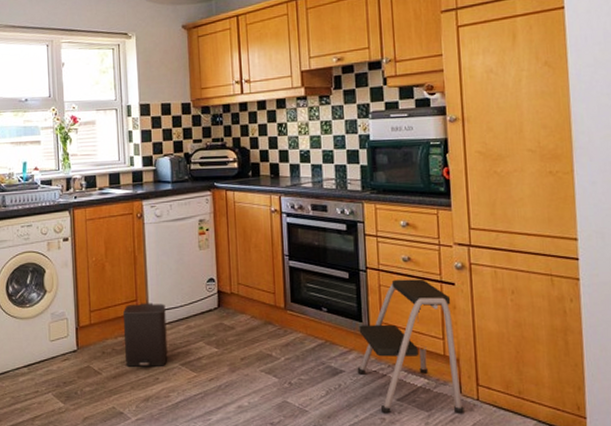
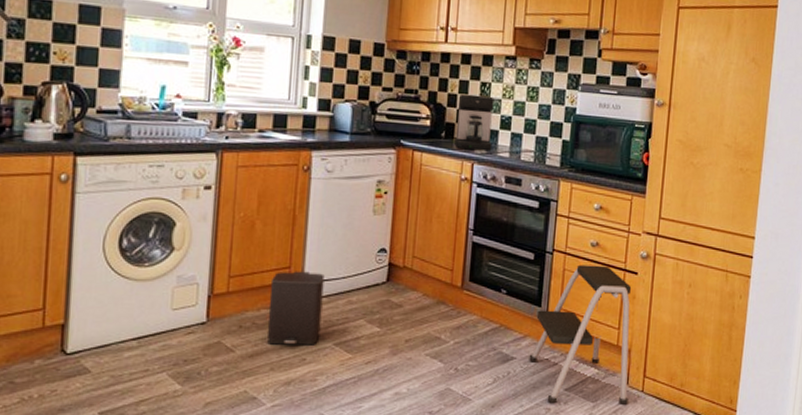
coffee maker: none [259,134,296,185] -> present [454,94,495,152]

